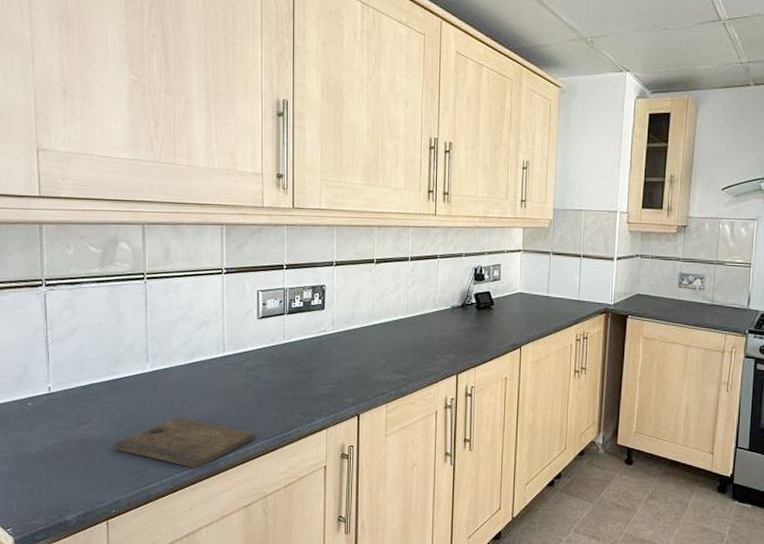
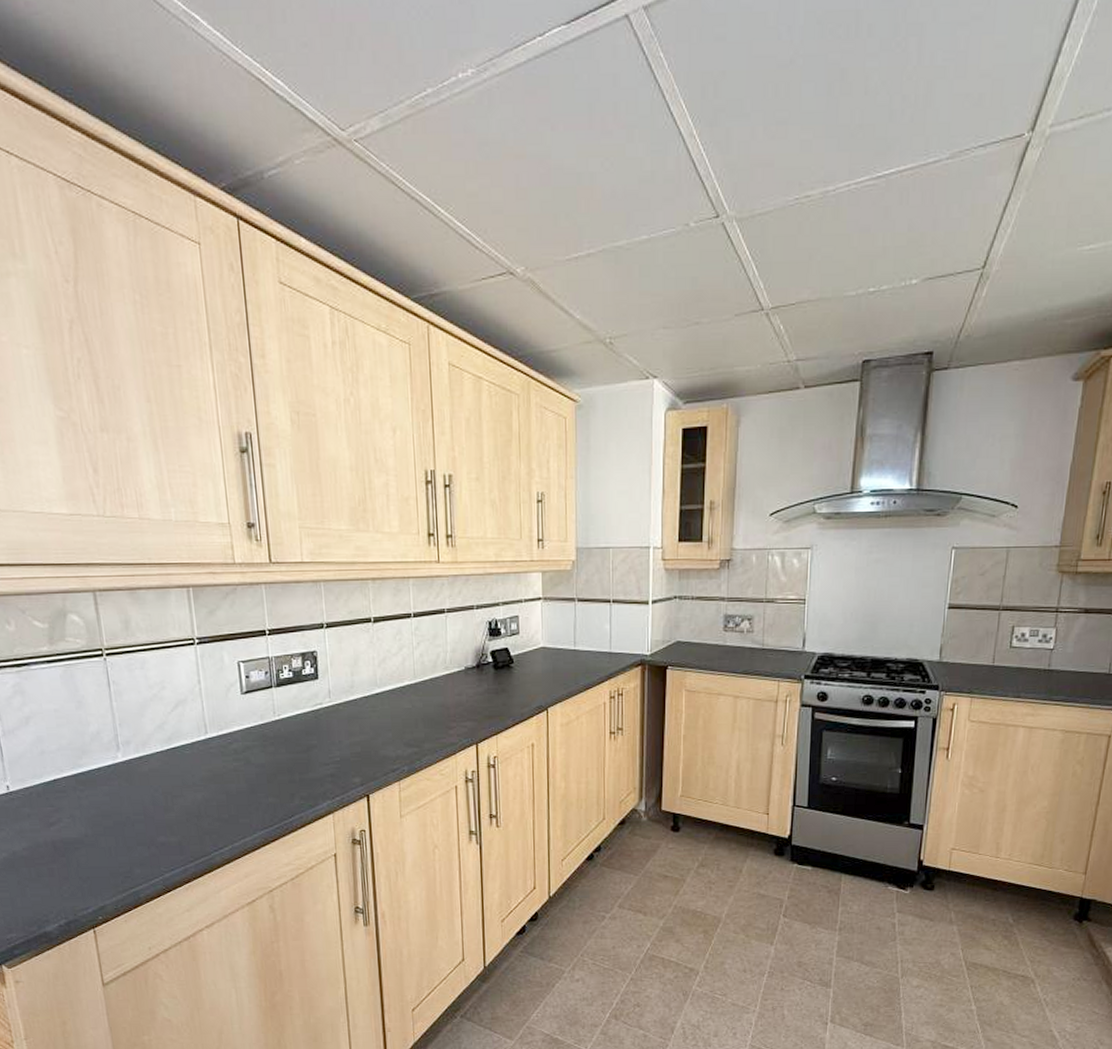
cutting board: present [114,417,253,468] -> none [91,811,251,865]

